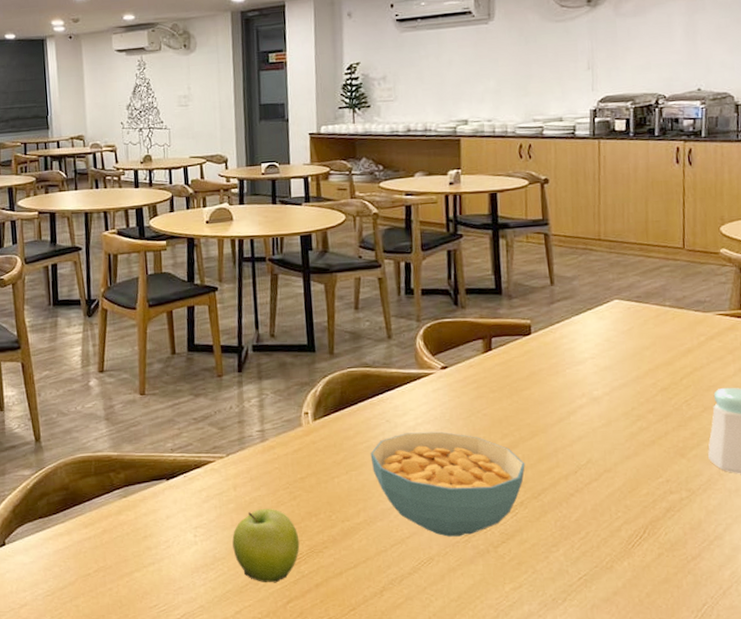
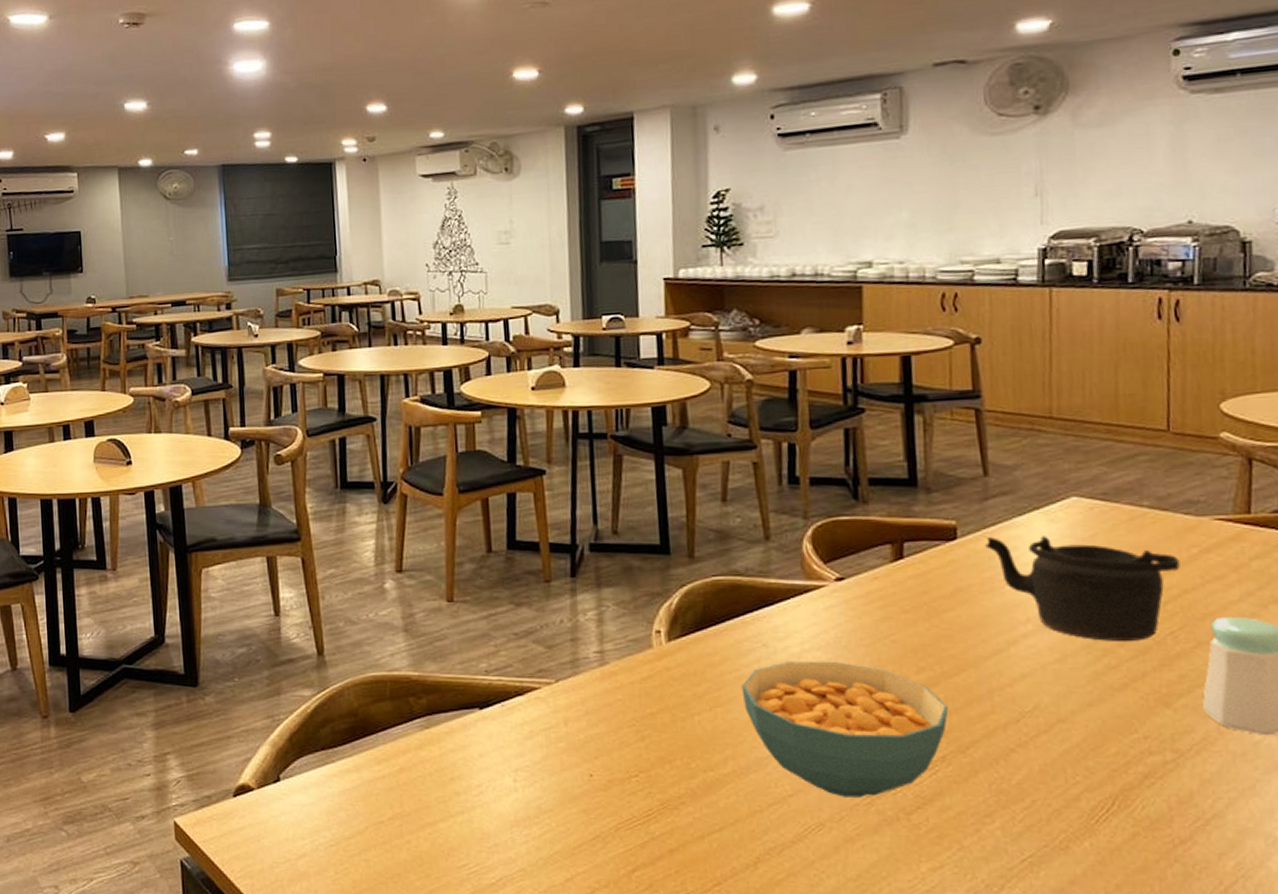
fruit: present [232,509,300,583] -> none [562,751,649,845]
teapot: none [552,330,692,410] -> present [985,536,1180,642]

